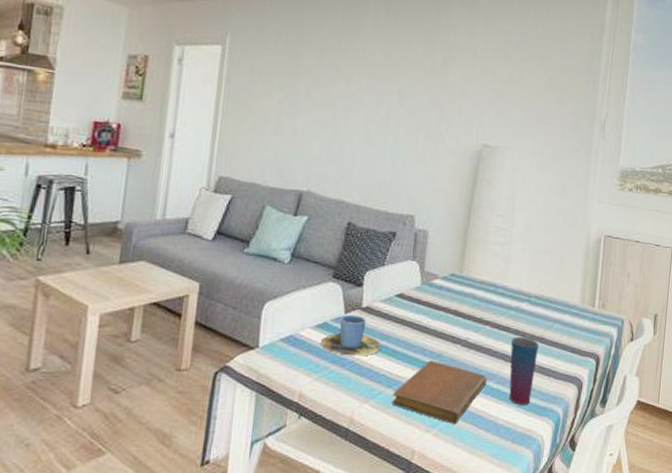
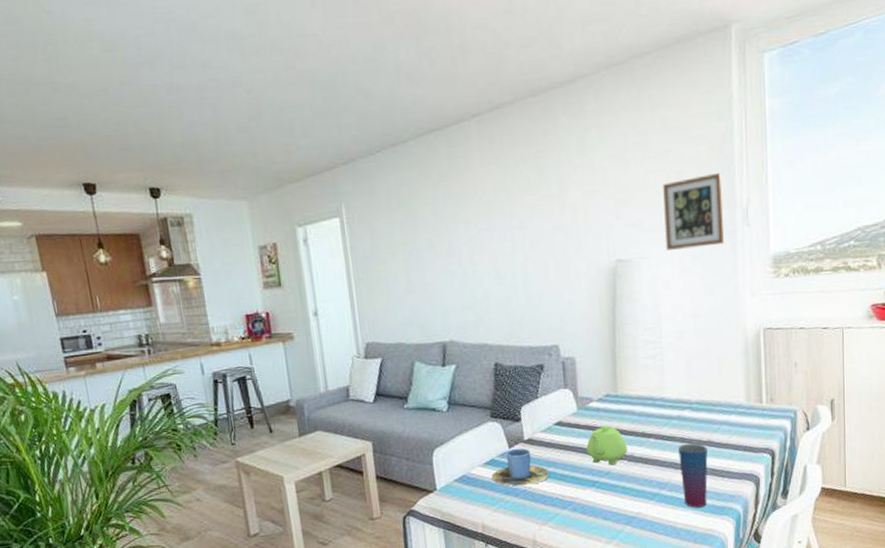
notebook: present [392,360,487,424] -> none [569,478,660,534]
teapot: none [422,305,464,348] -> present [586,425,628,466]
picture frame: none [529,84,587,150] -> present [663,172,725,251]

